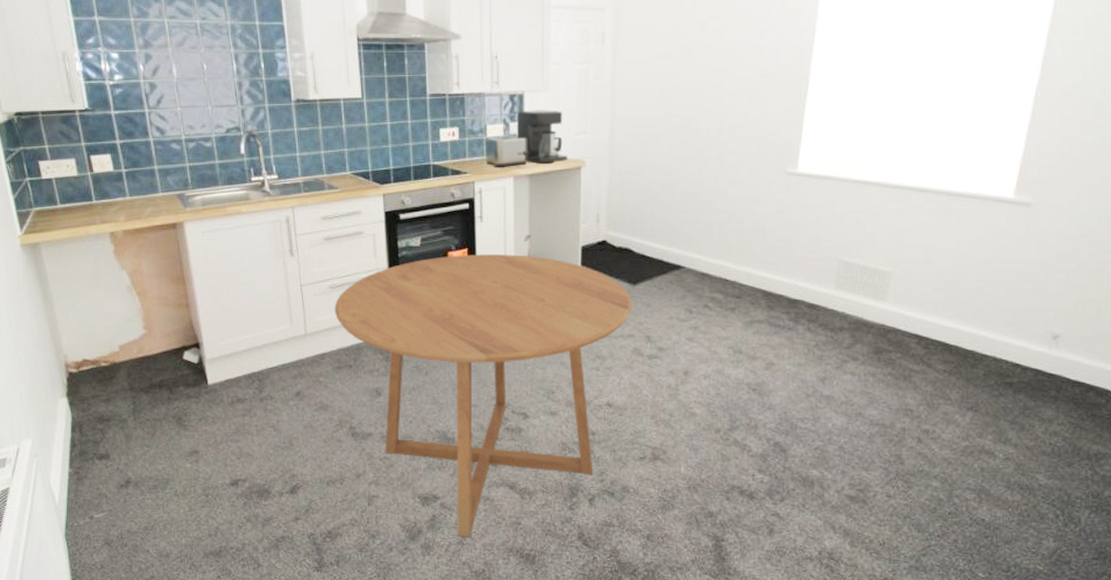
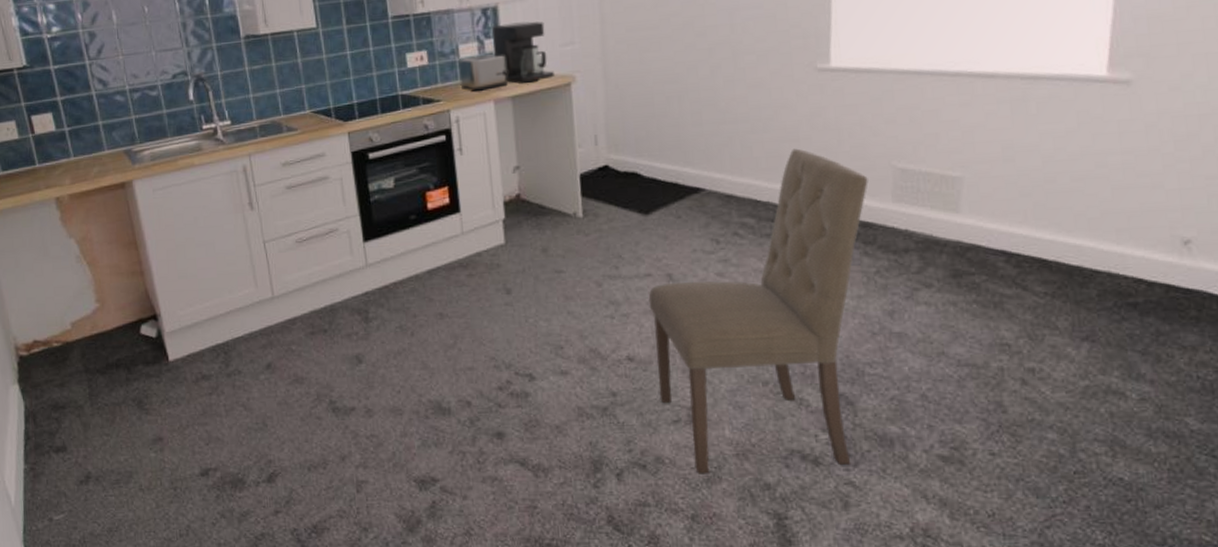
dining table: present [334,254,632,538] -> none [302,189,647,527]
dining chair: none [629,238,817,502] -> present [648,148,868,474]

